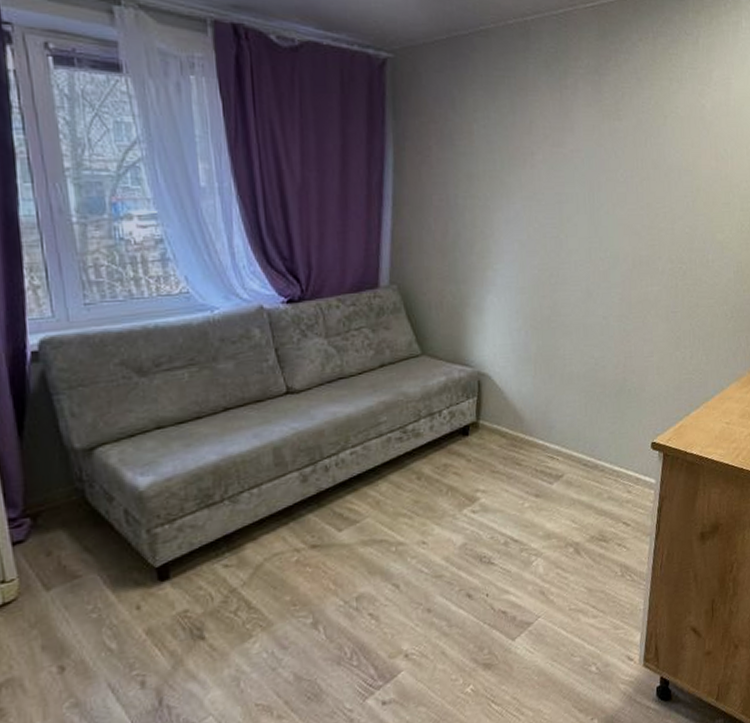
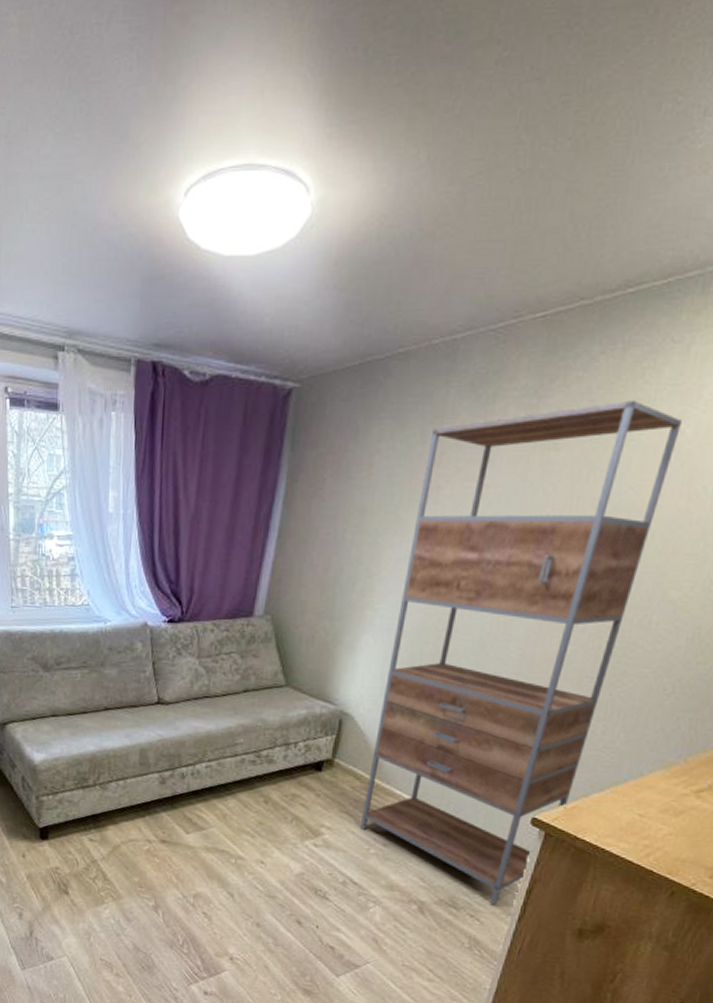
shelving unit: none [512,80,702,529] -> present [360,400,682,905]

